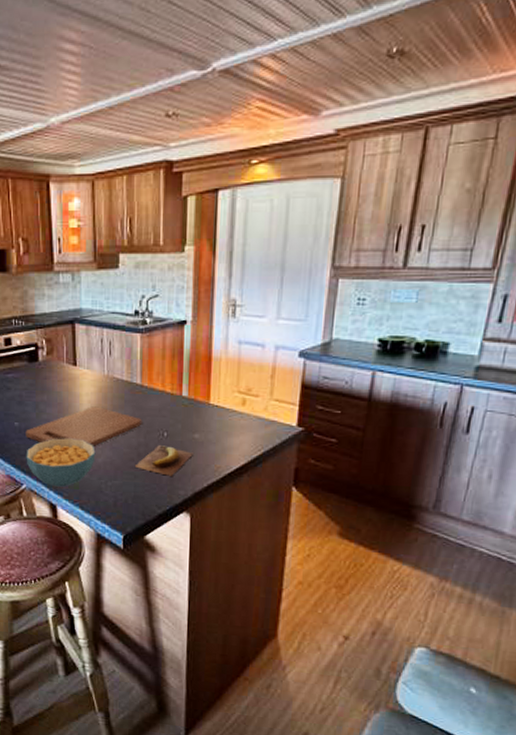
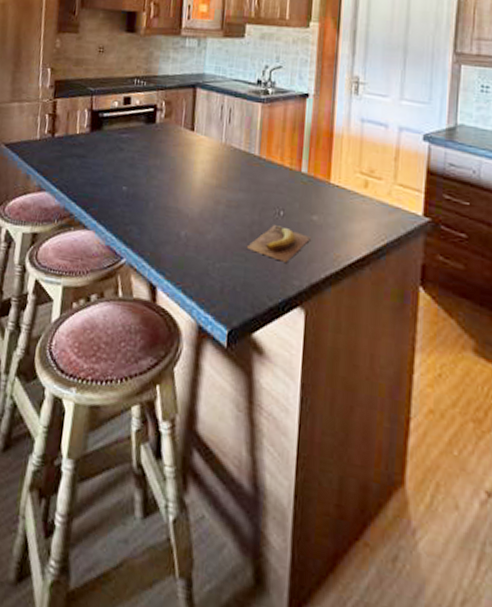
cutting board: present [25,406,142,446] -> none [132,175,258,221]
cereal bowl: present [26,438,96,487] -> none [129,208,206,266]

